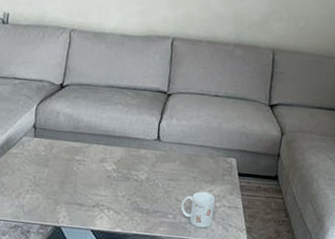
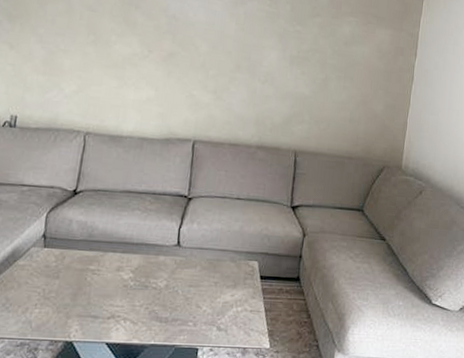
mug: present [180,191,216,228] -> none [201,297,237,334]

